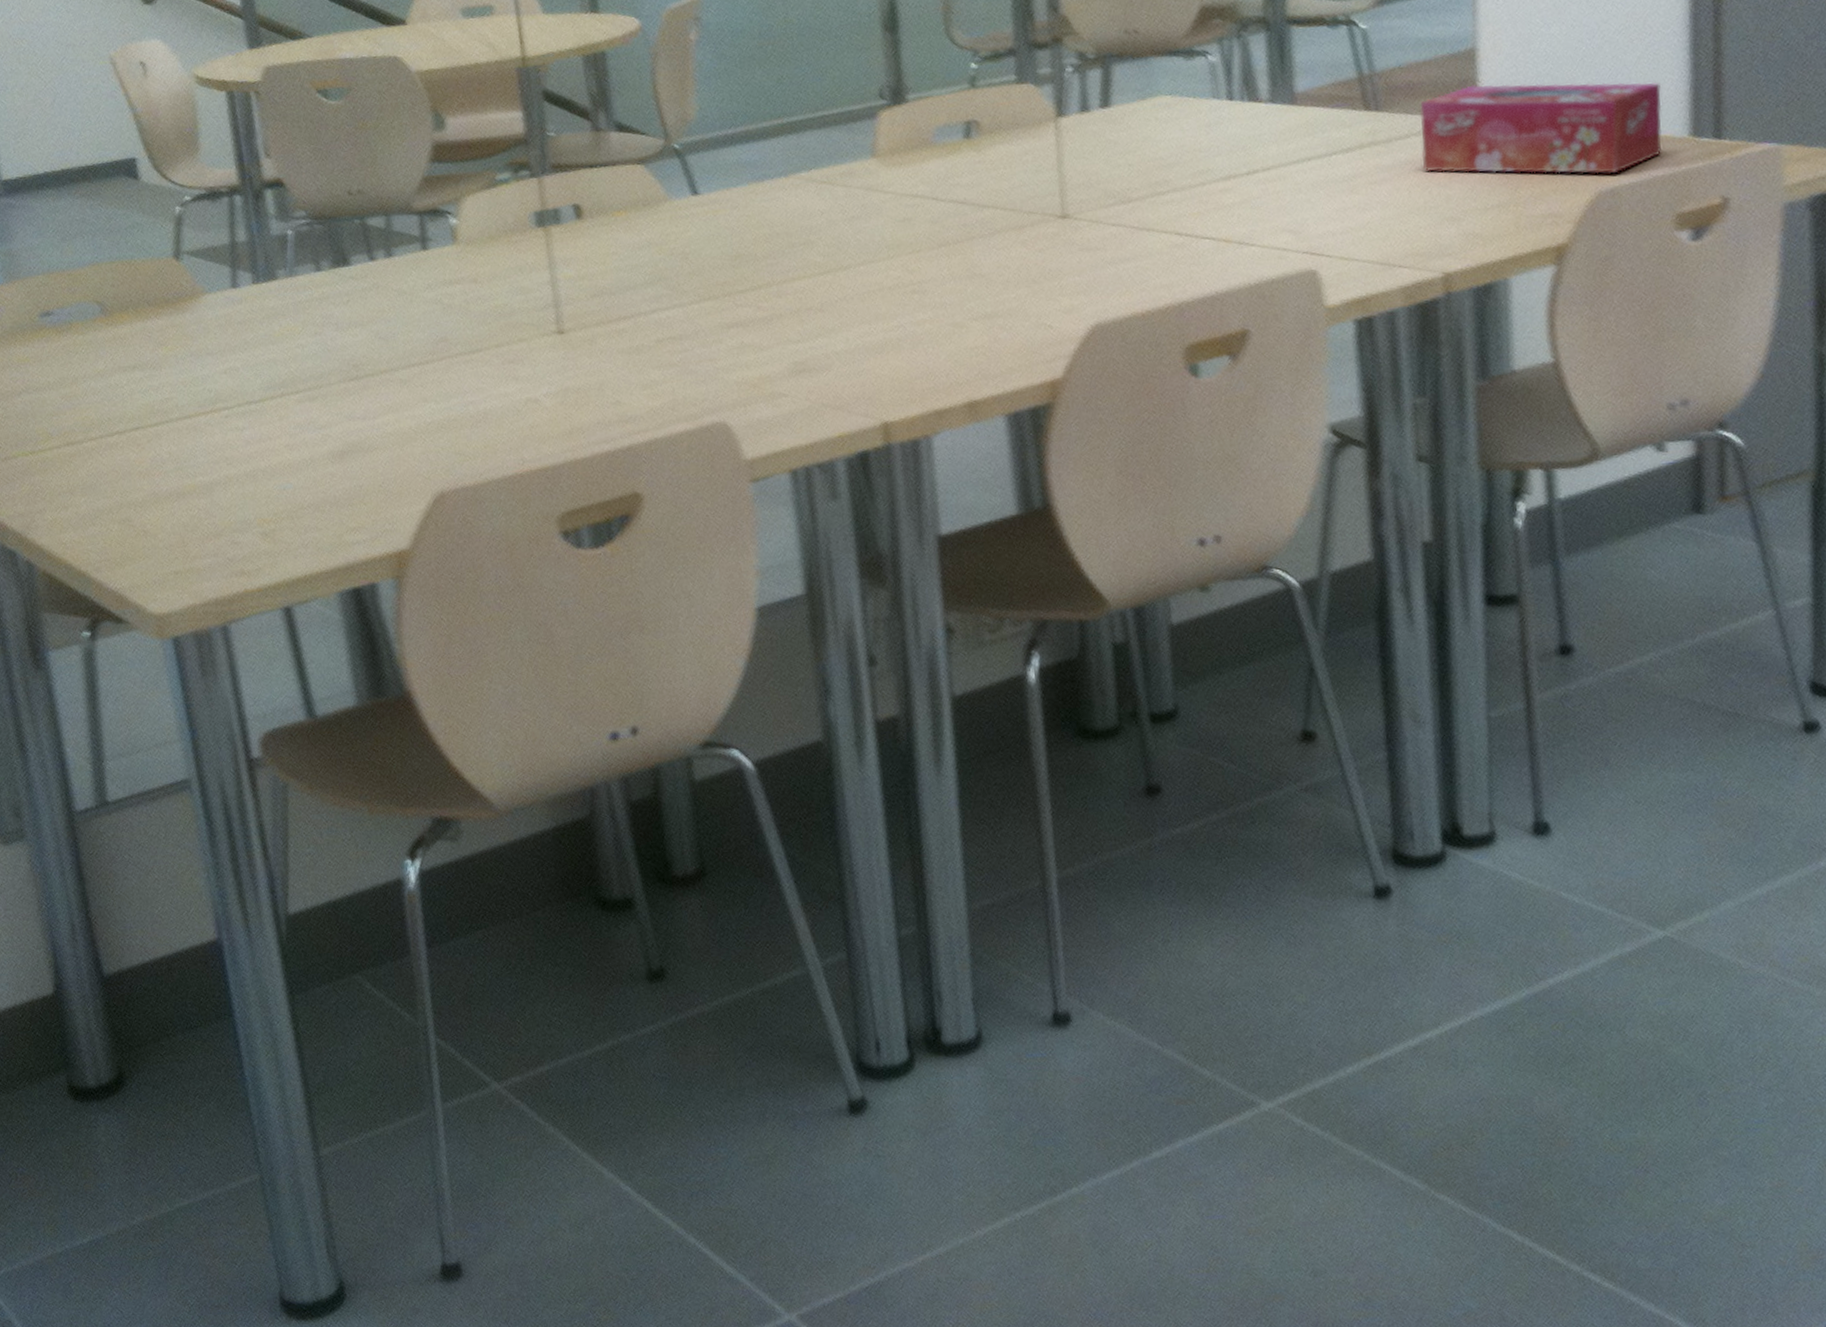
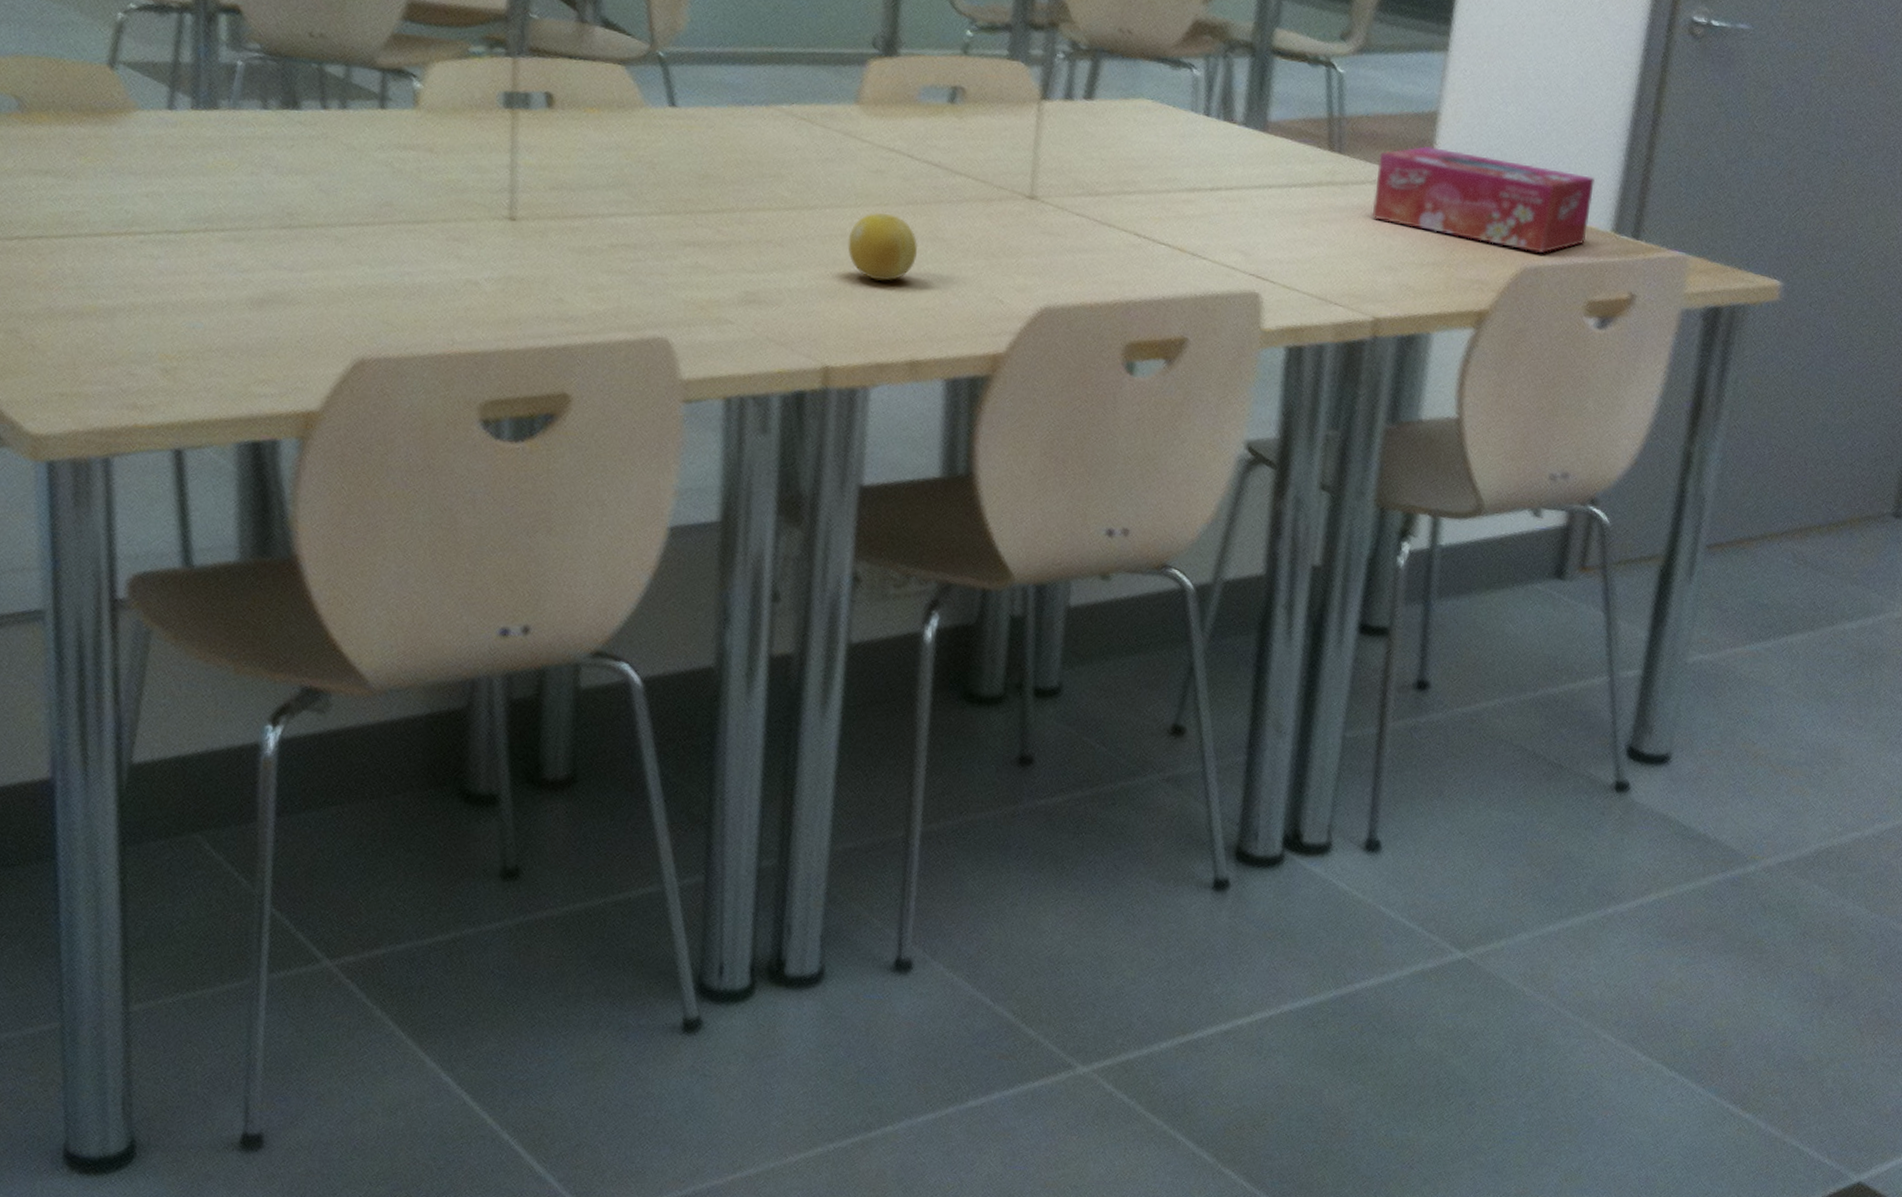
fruit: none [886,260,957,328] -> present [848,212,918,281]

